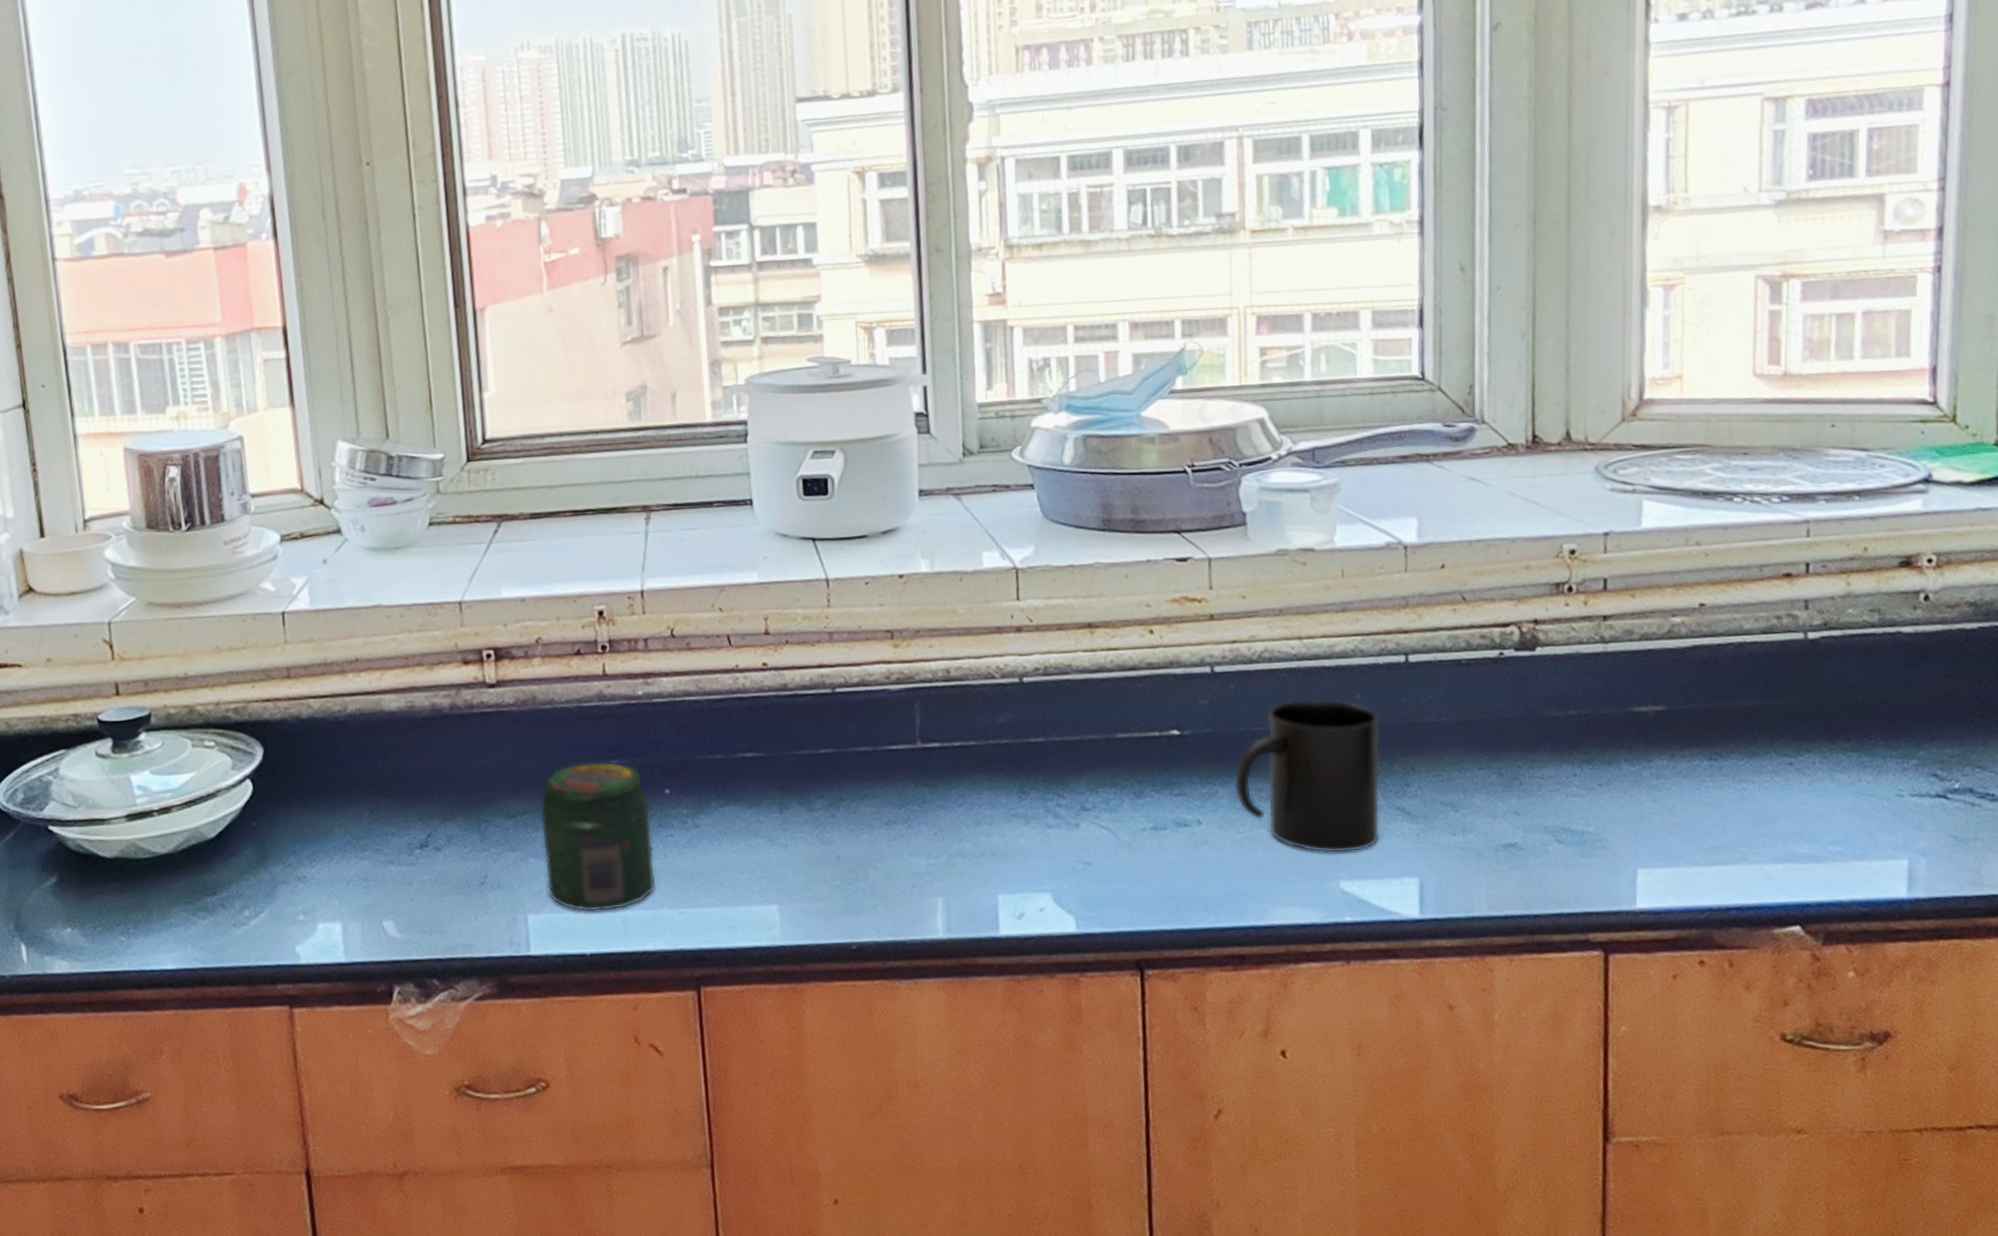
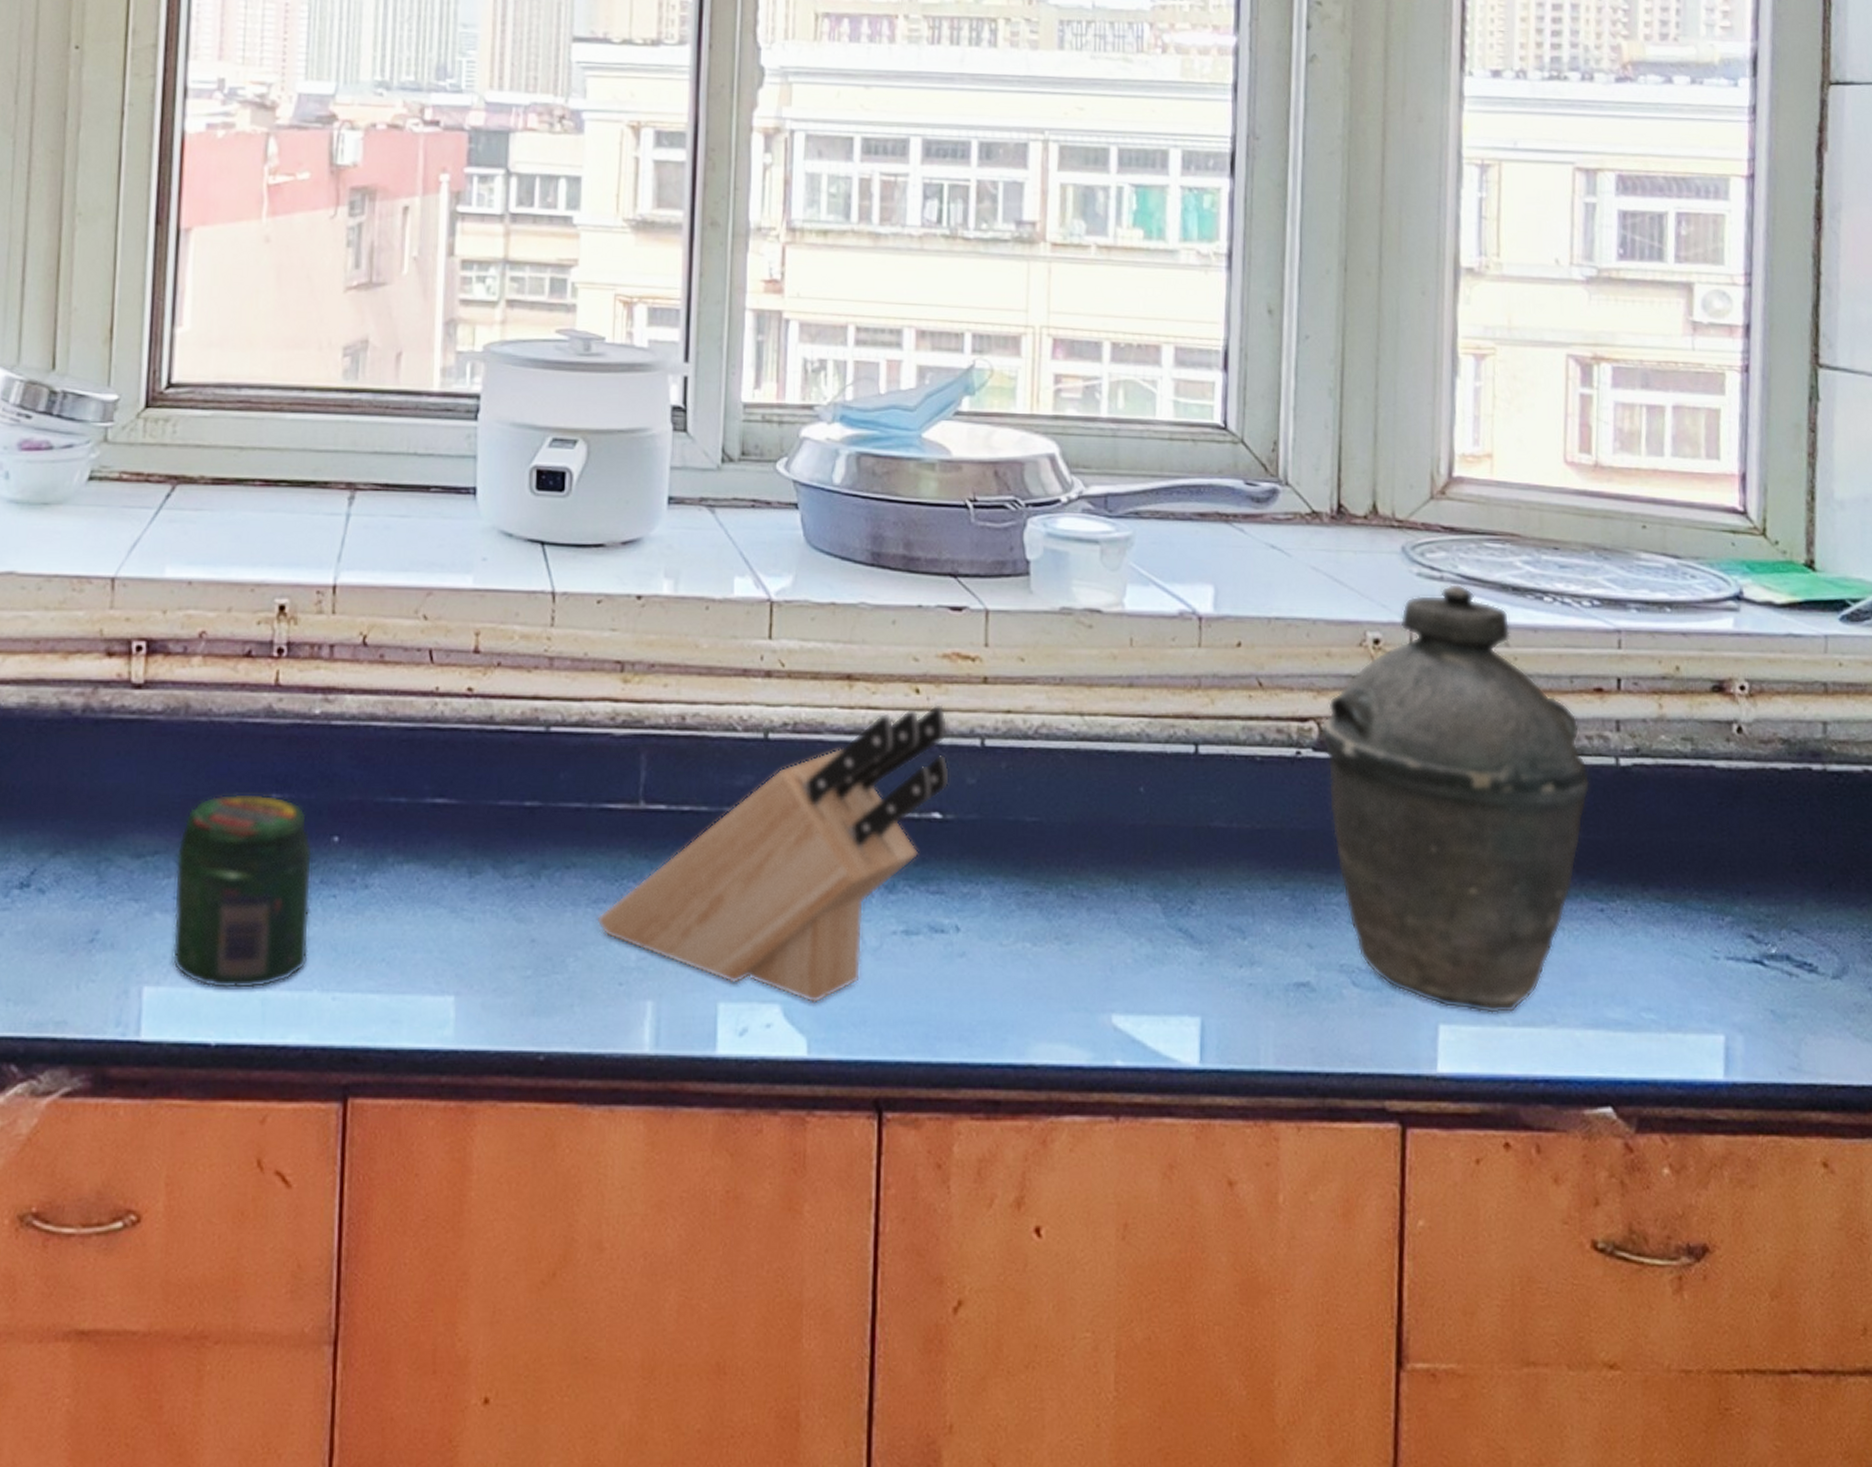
knife block: none [889,641,1186,890] -> present [597,704,951,1004]
mug: present [1234,698,1381,854] -> none [999,787,1165,980]
kettle: none [1521,494,1780,857] -> present [1320,583,1591,1013]

